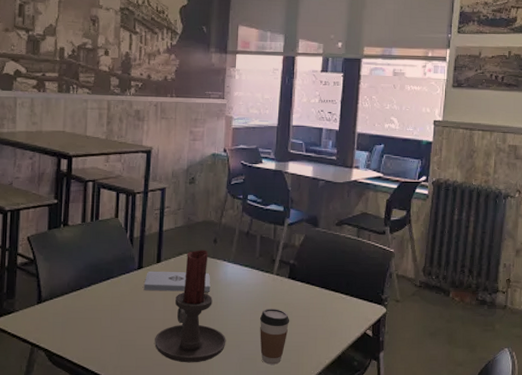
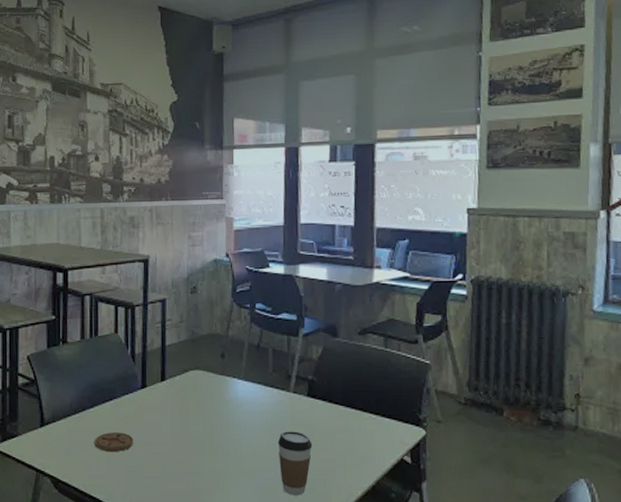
coaster: none [89,309,128,327] -> present [94,432,134,451]
notepad: present [143,271,211,292] -> none [148,390,221,413]
candle holder: present [155,250,226,363] -> none [164,366,242,493]

